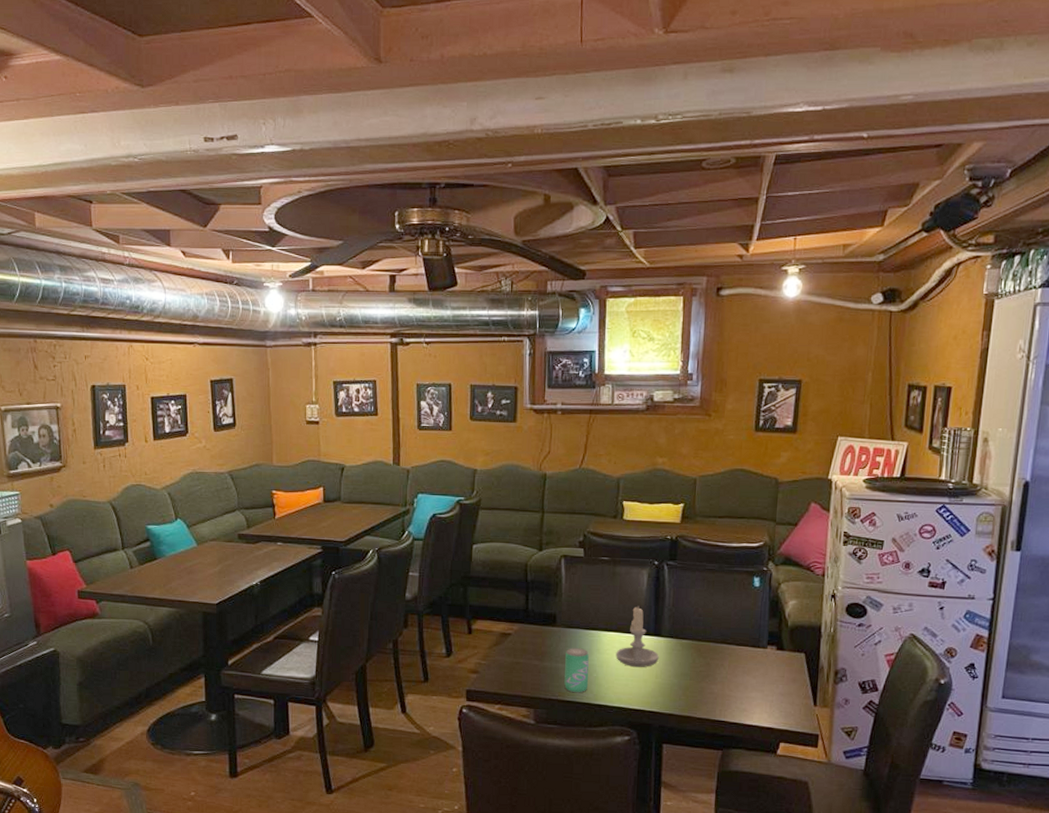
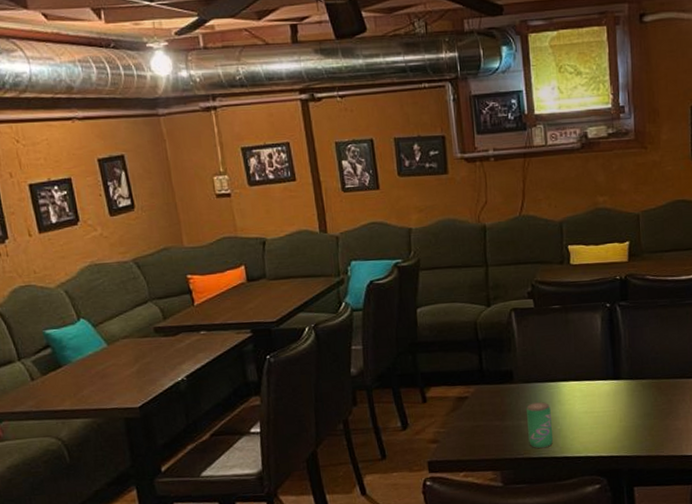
candle: present [616,606,659,668] -> none [577,352,621,414]

